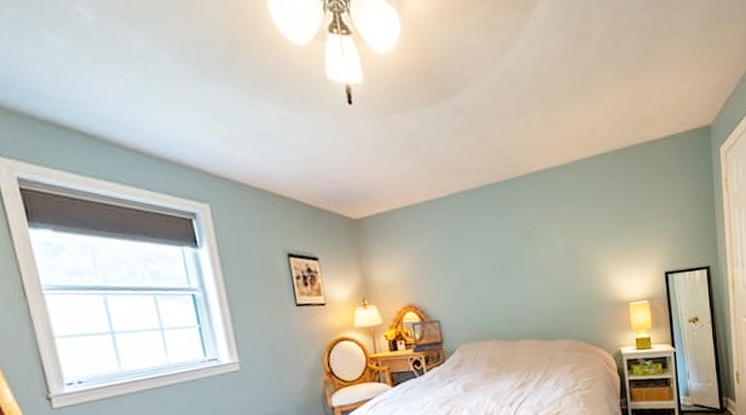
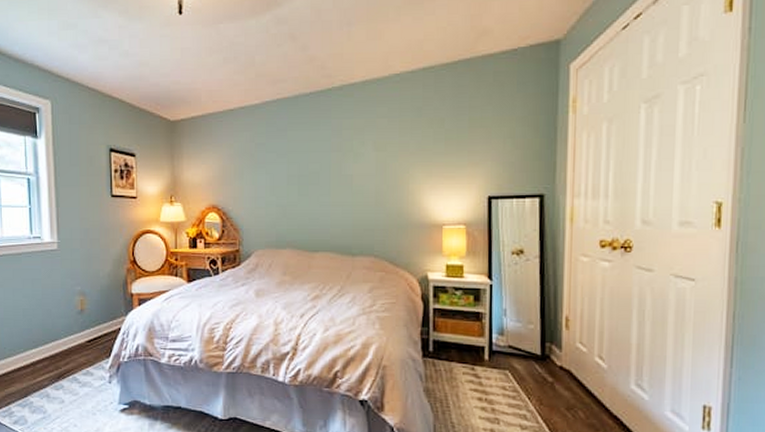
jewelry box: present [411,320,444,354] -> none [211,223,241,253]

